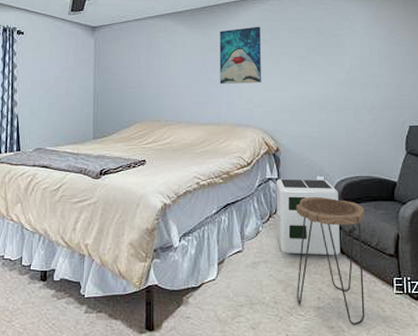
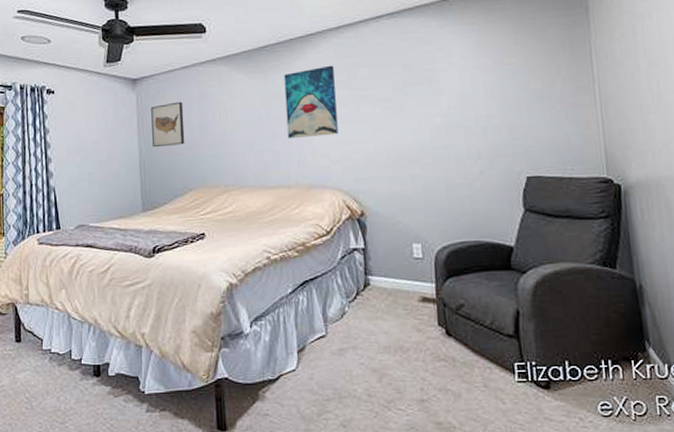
wall art: none [106,48,134,86] -> present [151,101,185,148]
air purifier: present [276,178,340,256] -> none [362,247,446,339]
side table: present [296,196,365,325] -> none [388,268,481,420]

